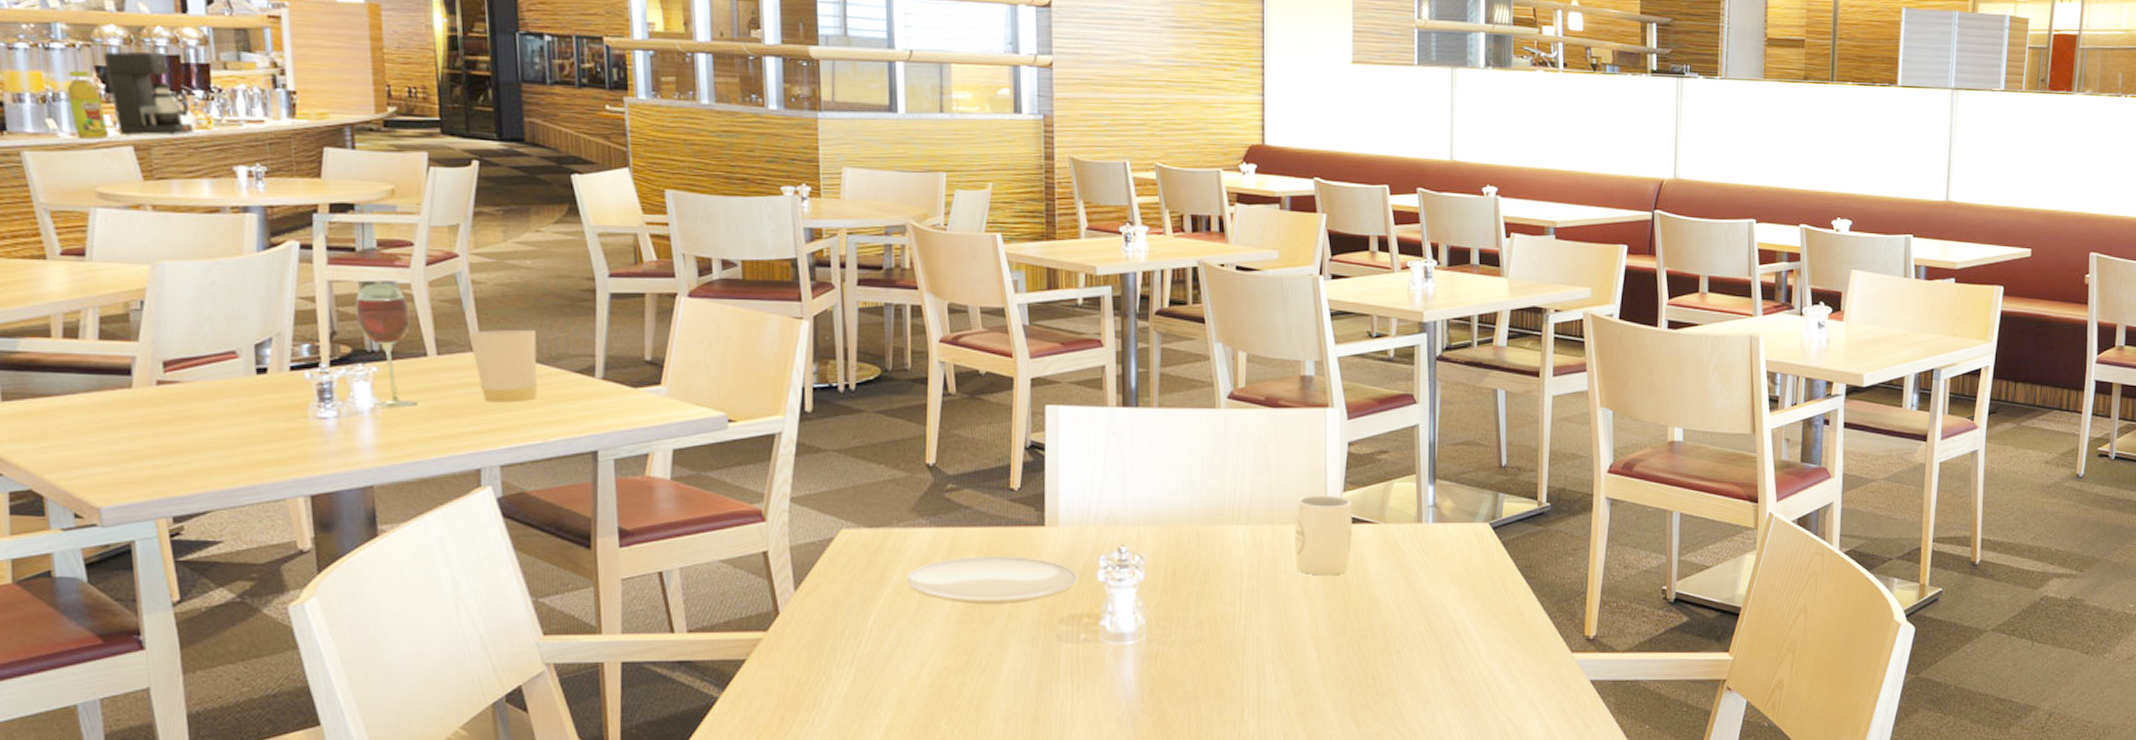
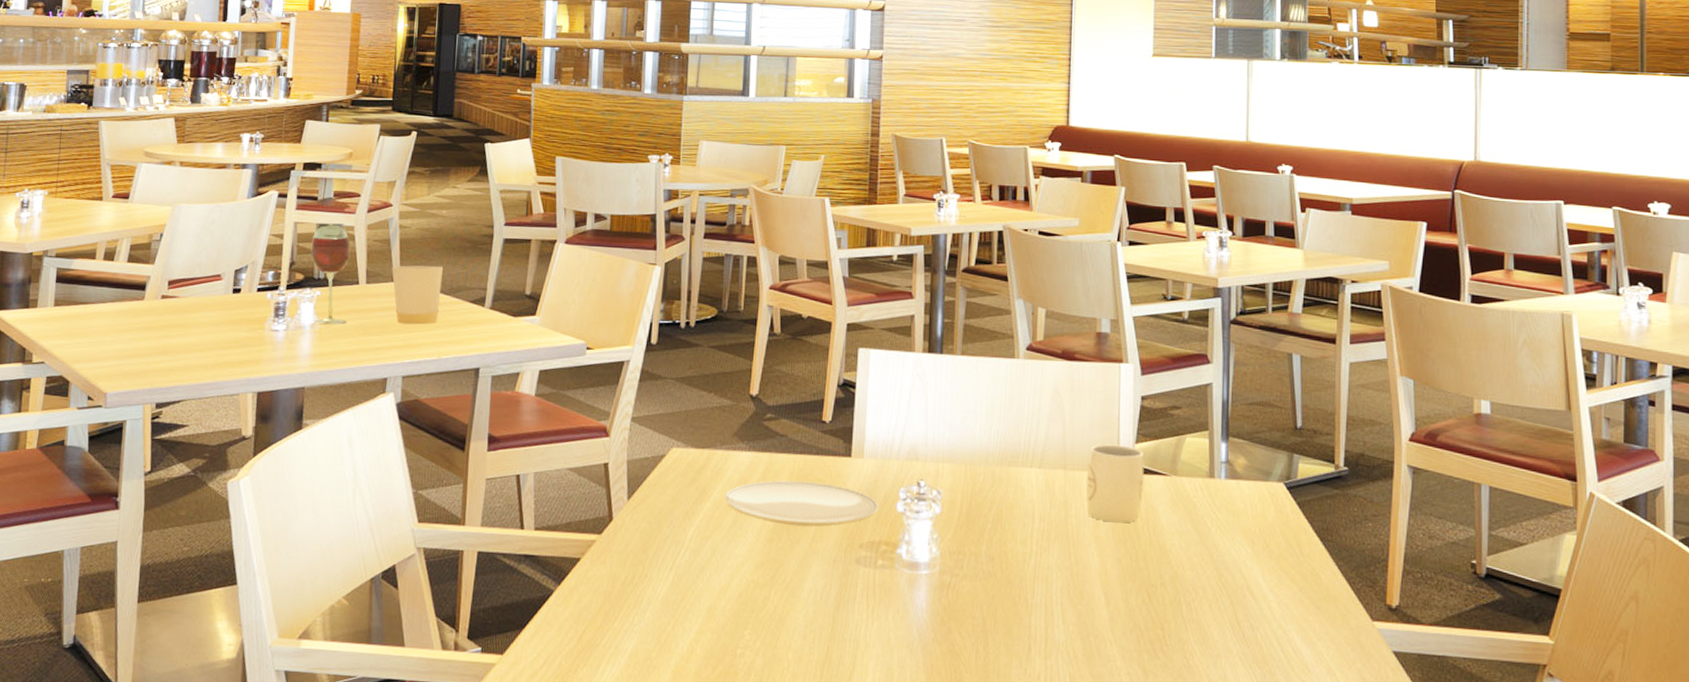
fruit juice: present [66,70,109,140] -> none [136,62,160,113]
coffee maker: present [103,51,194,137] -> none [165,49,218,111]

